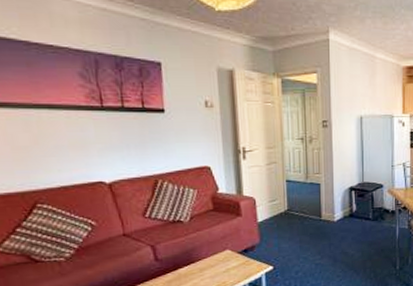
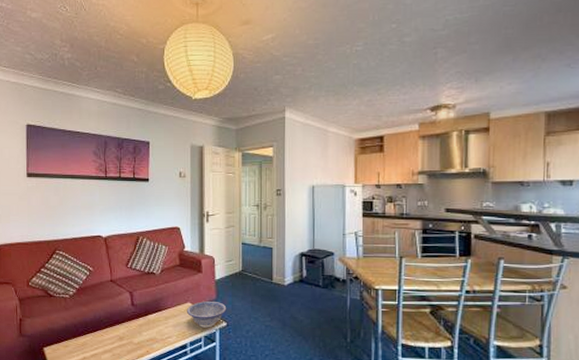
decorative bowl: none [225,245,273,275] -> present [186,300,227,328]

